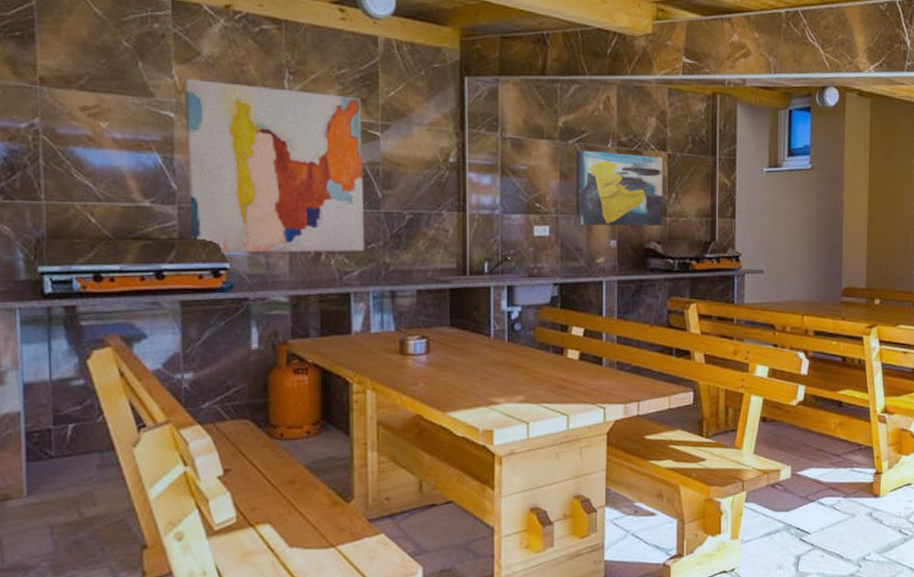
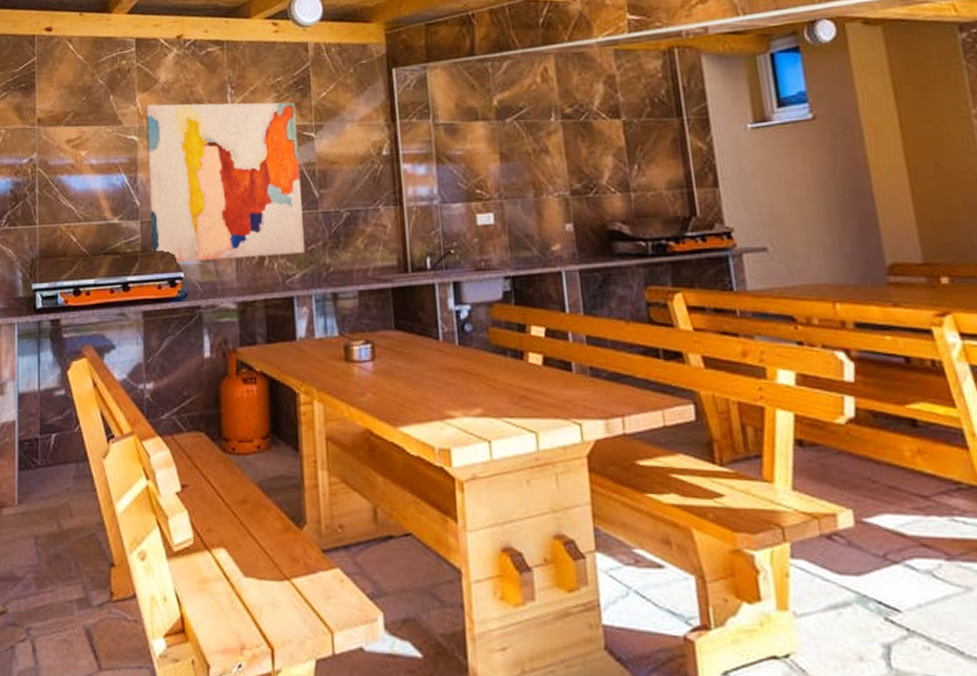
wall art: present [576,150,663,226] -> none [516,125,627,210]

